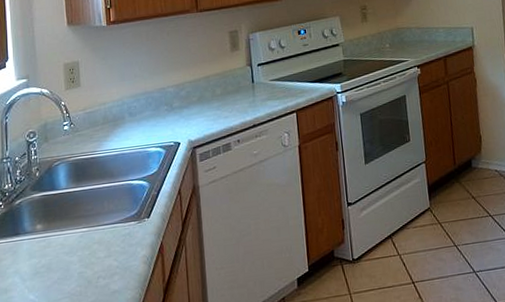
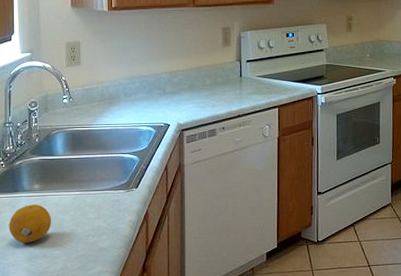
fruit: none [10,247,58,294] -> present [9,204,52,243]

